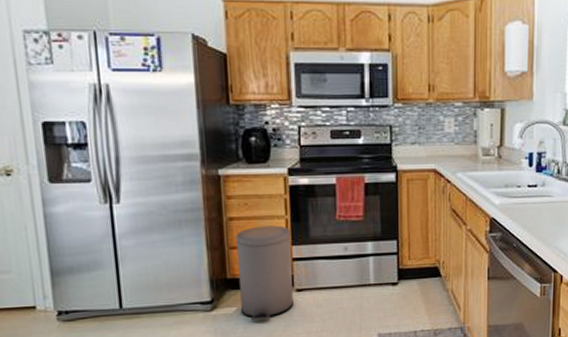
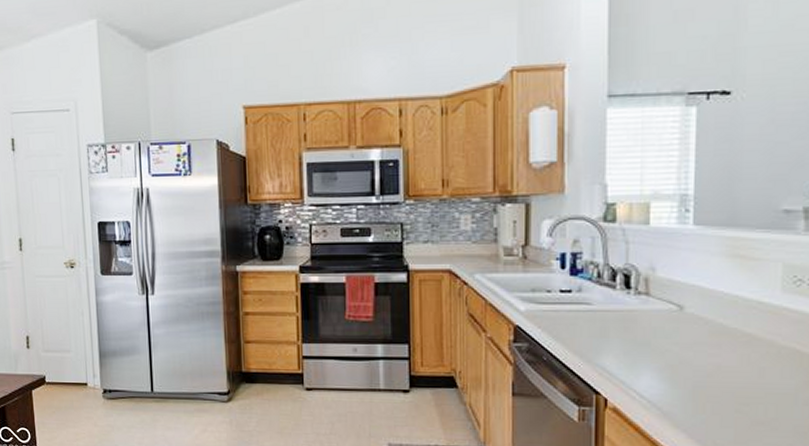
pedal bin: present [235,225,293,321] -> none [250,322,303,417]

